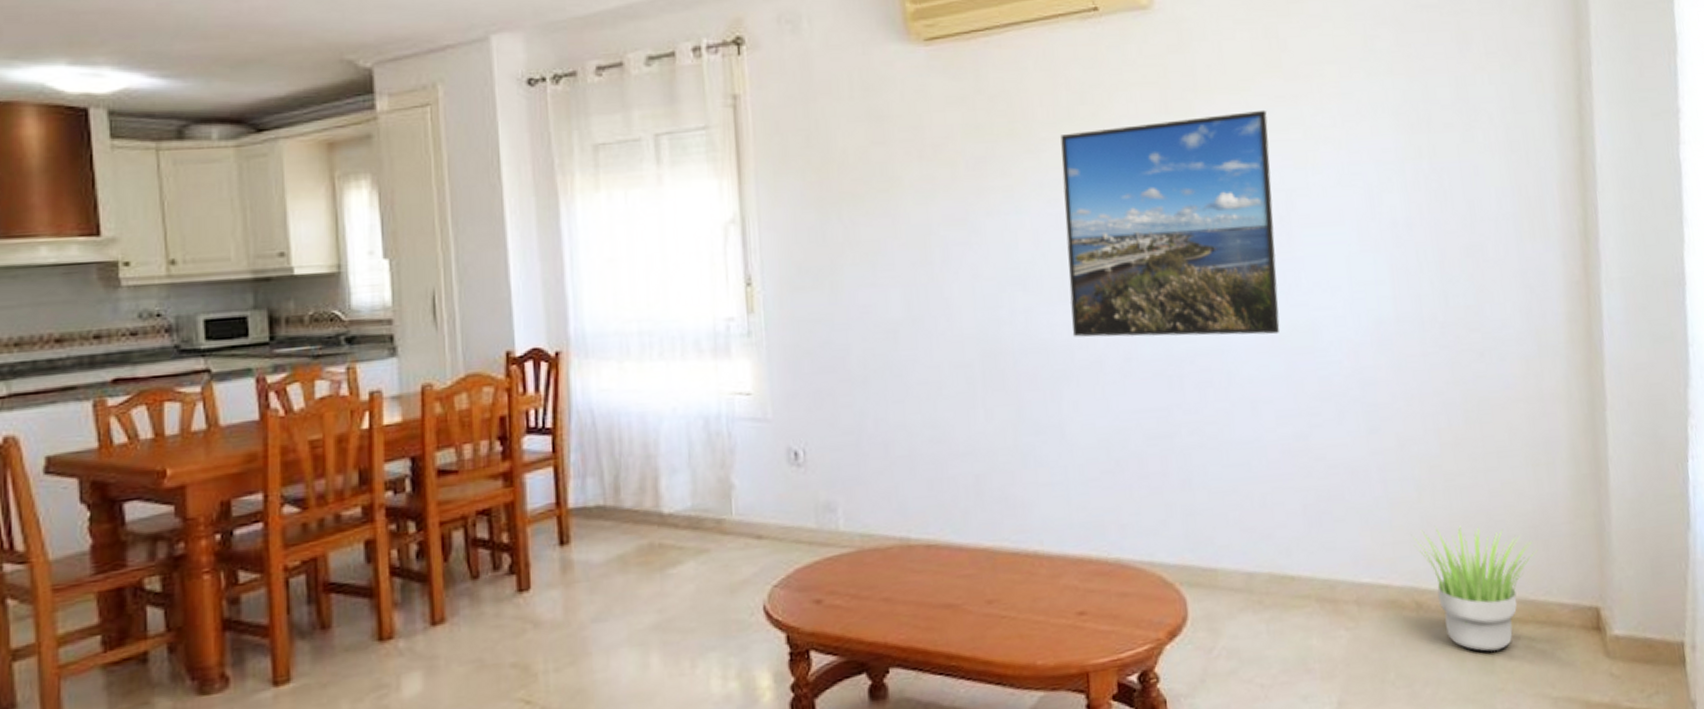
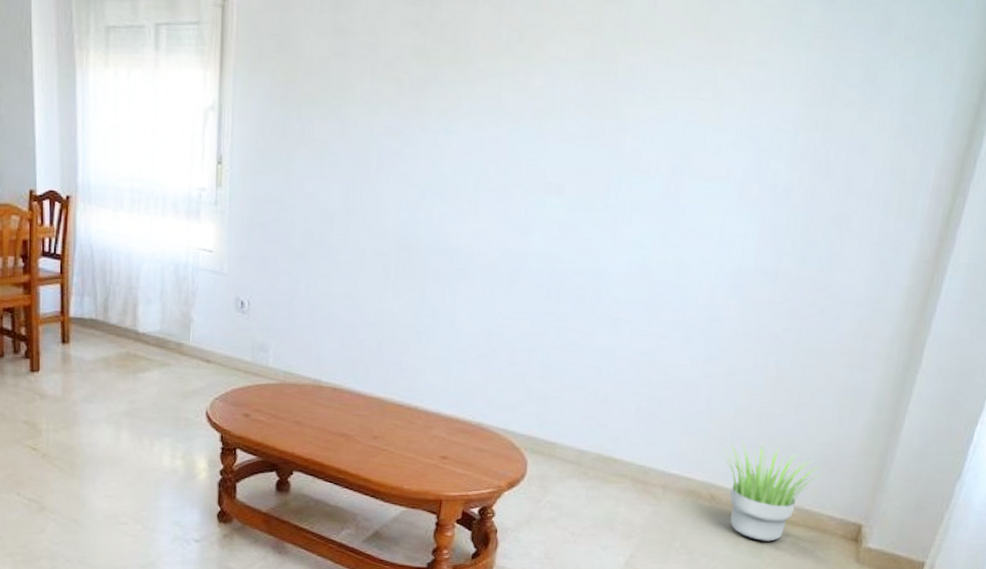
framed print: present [1060,109,1280,337] -> none [475,67,684,267]

